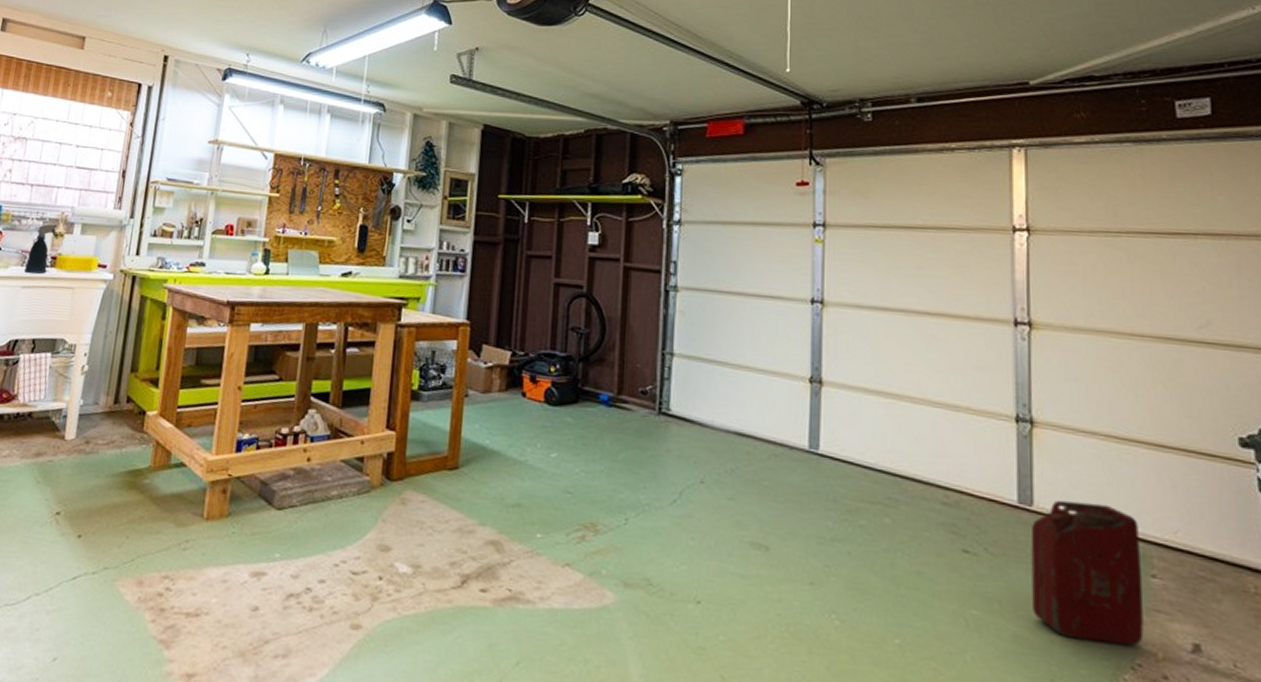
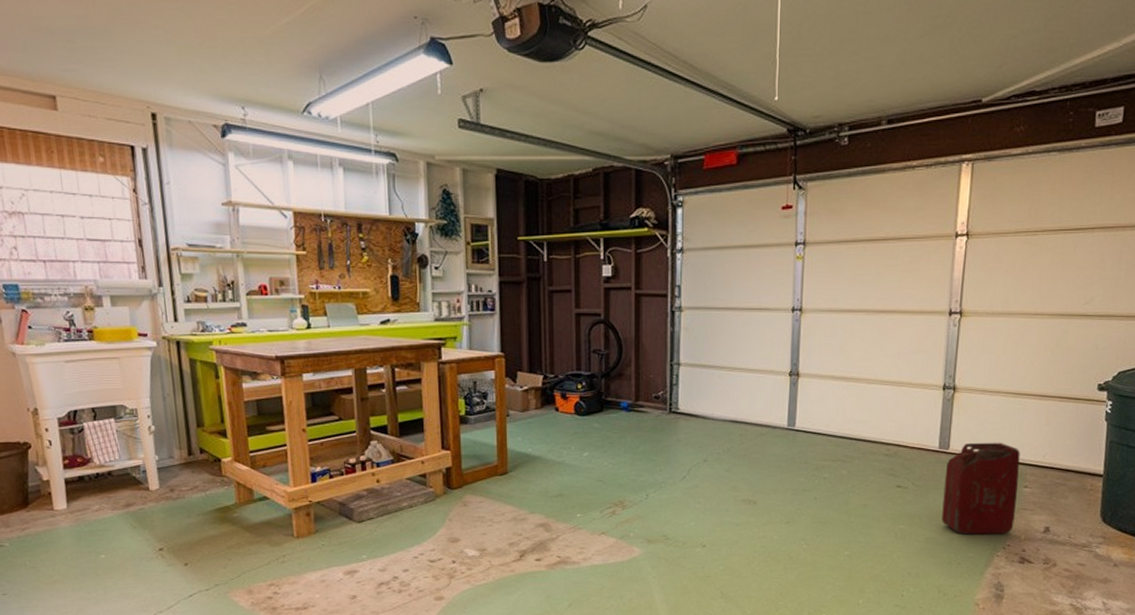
spray bottle: present [23,224,58,275] -> none [59,299,89,349]

